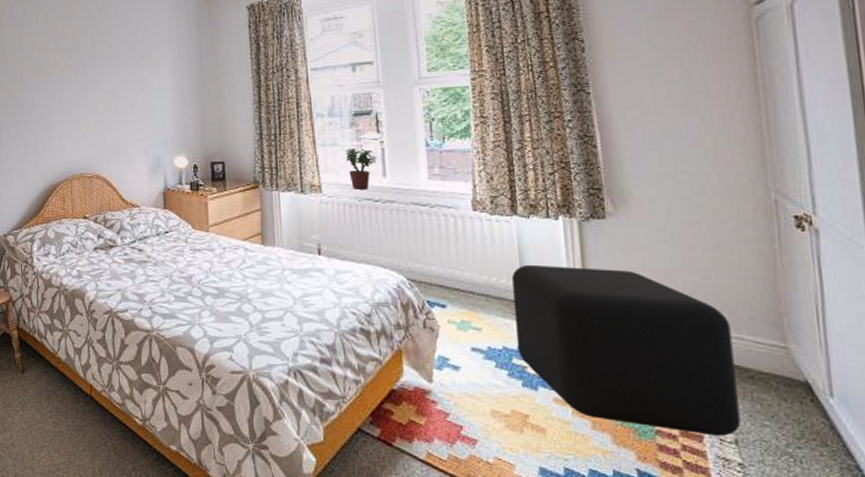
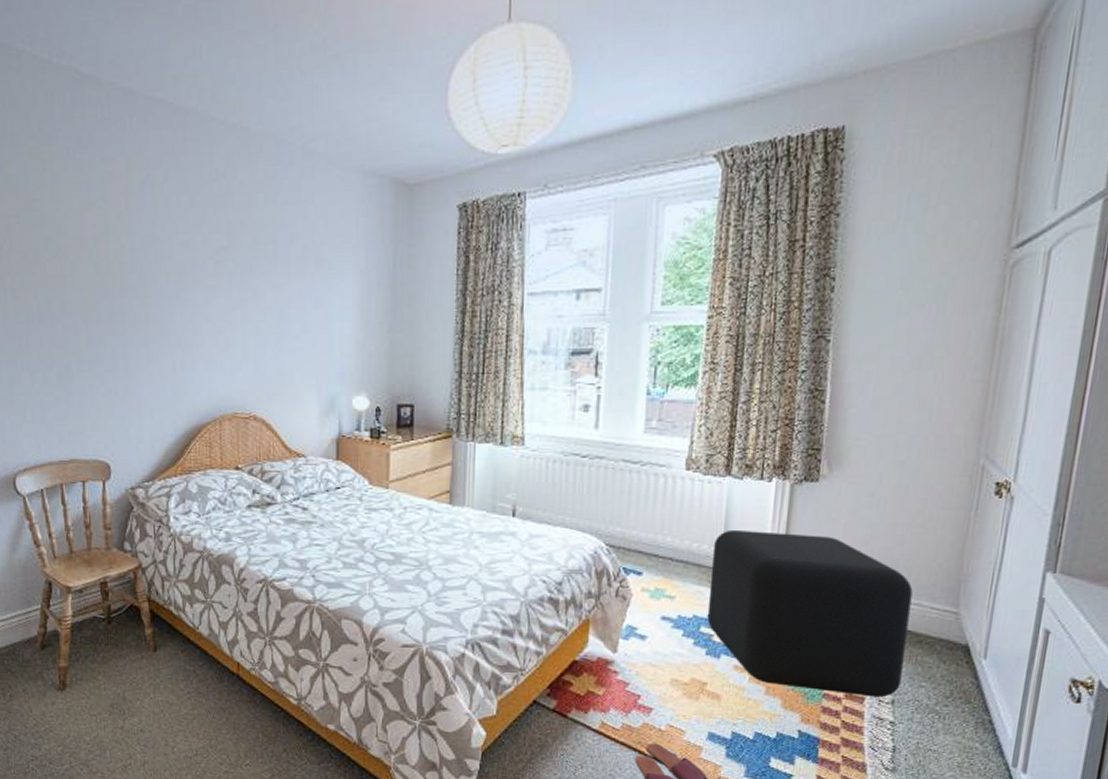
potted plant: present [346,147,374,189] -> none [556,393,587,443]

